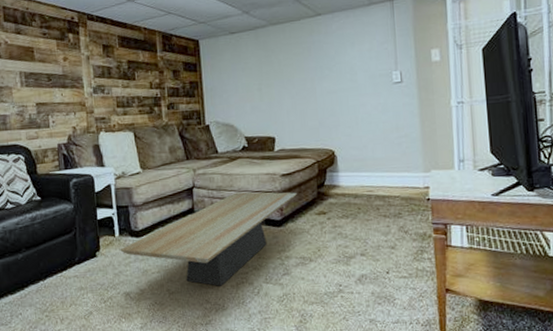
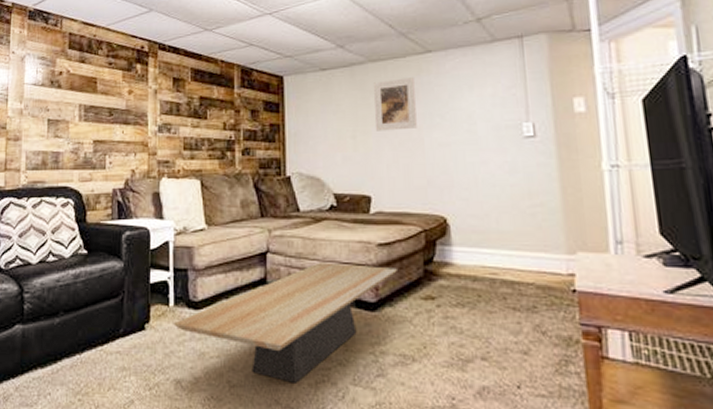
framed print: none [275,37,310,84] -> present [374,77,417,131]

